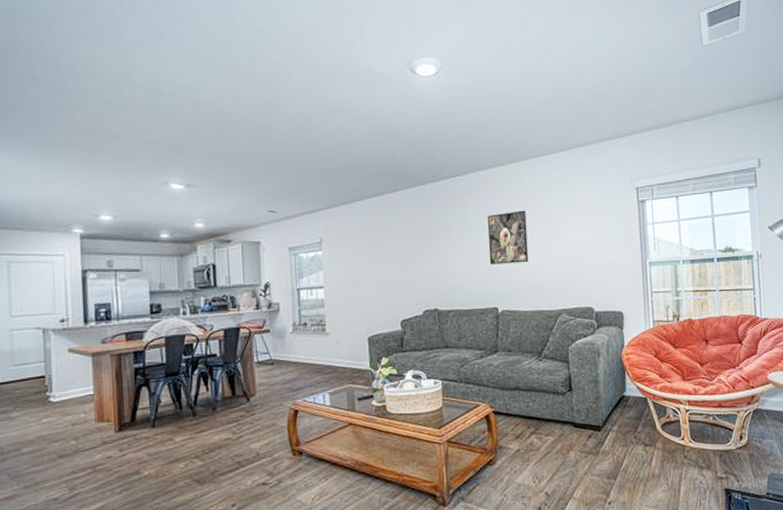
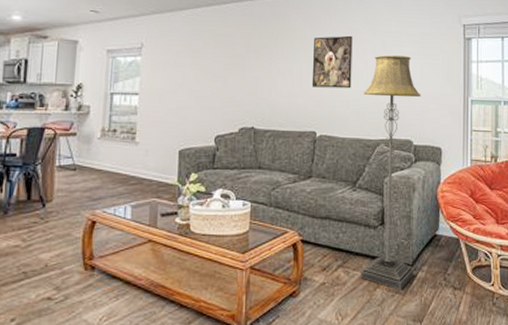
floor lamp: none [542,225,605,451] -> present [361,55,421,290]

